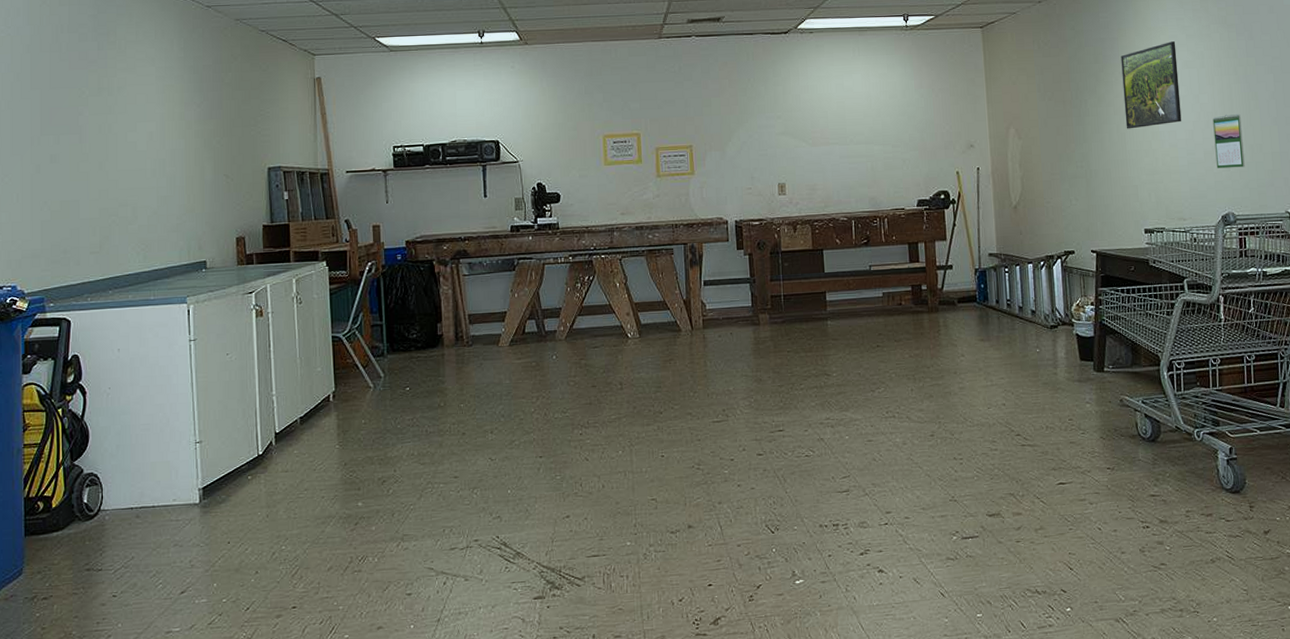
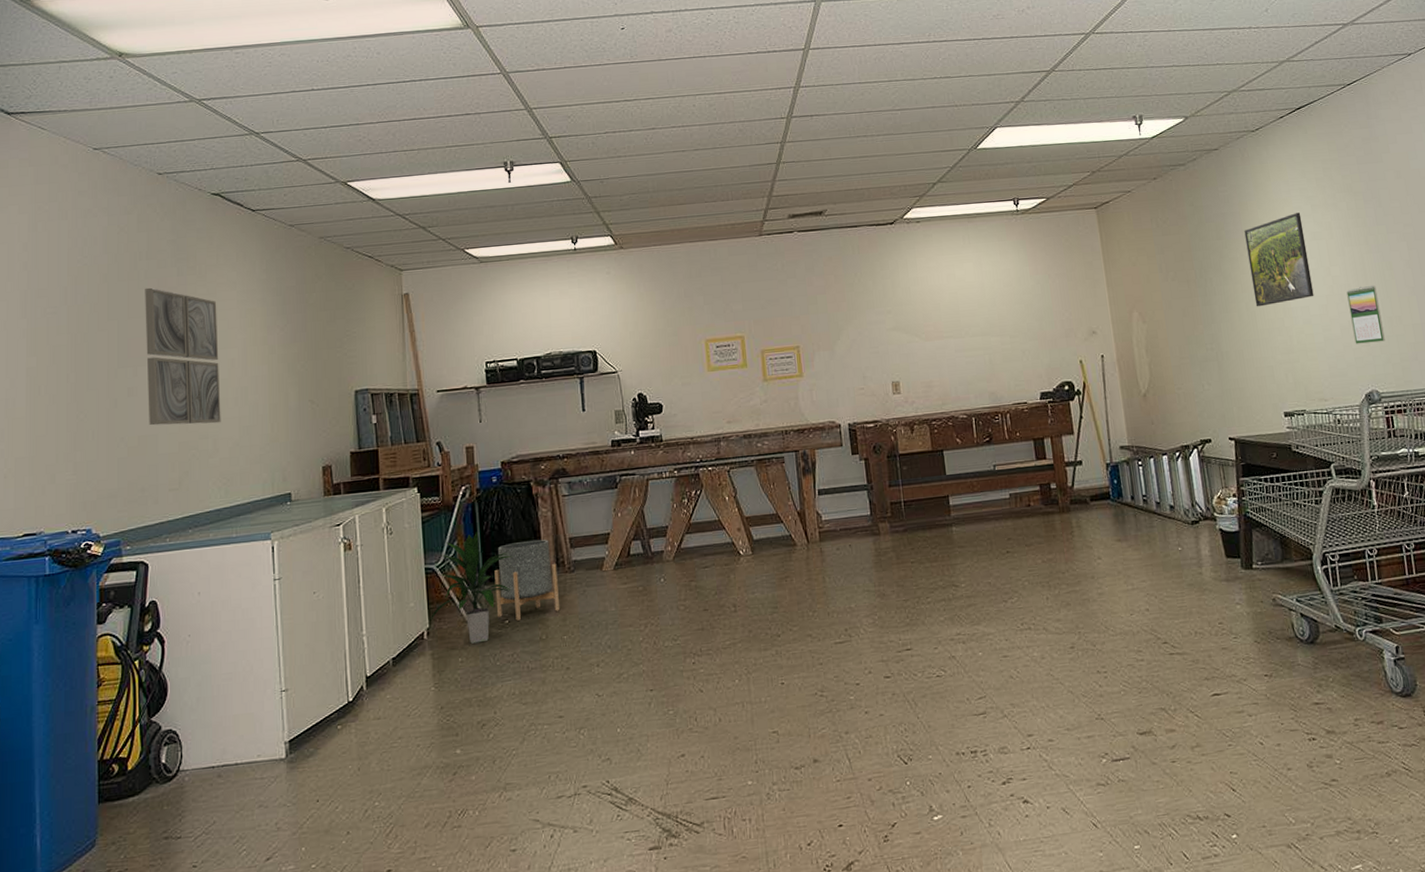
wall art: none [66,60,140,193] -> present [145,287,221,426]
indoor plant: none [334,305,416,407] -> present [428,531,514,644]
planter: none [397,315,457,388] -> present [494,539,559,621]

